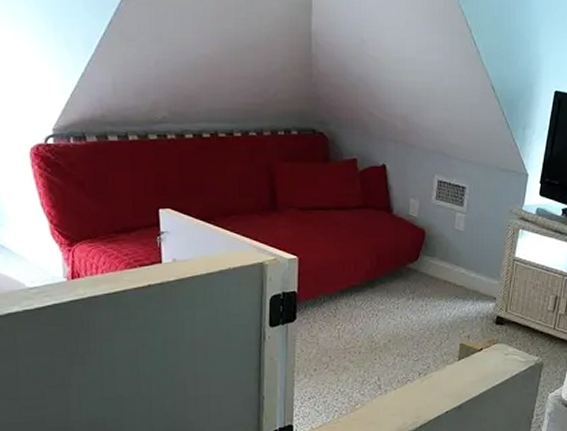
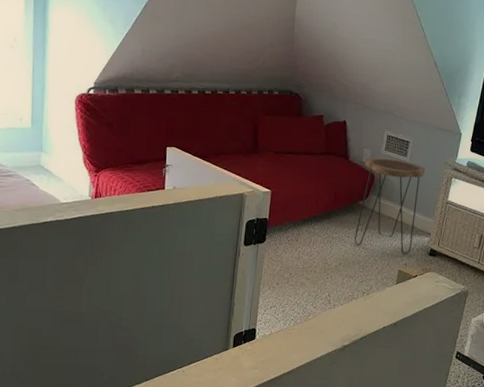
side table: none [405,210,487,324] -> present [354,158,426,254]

